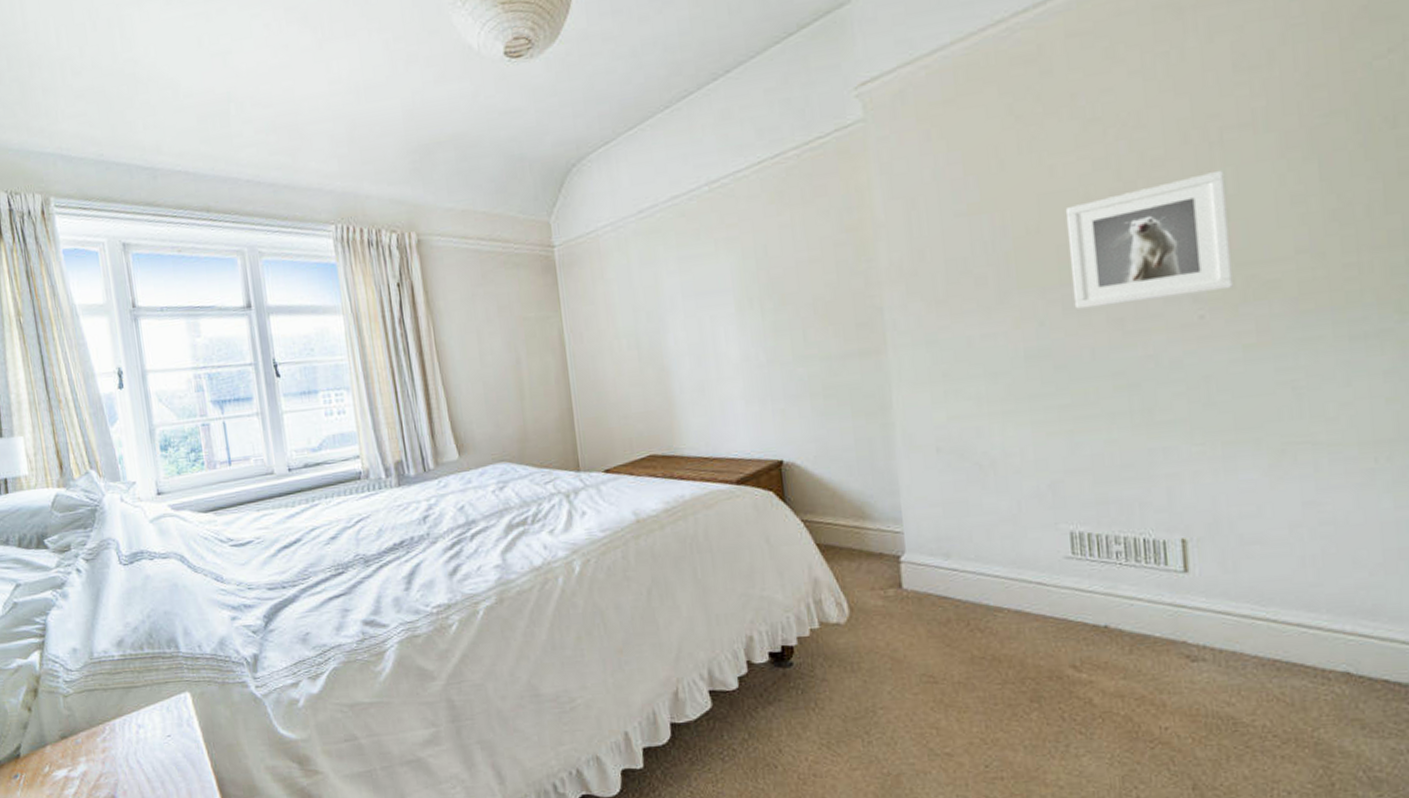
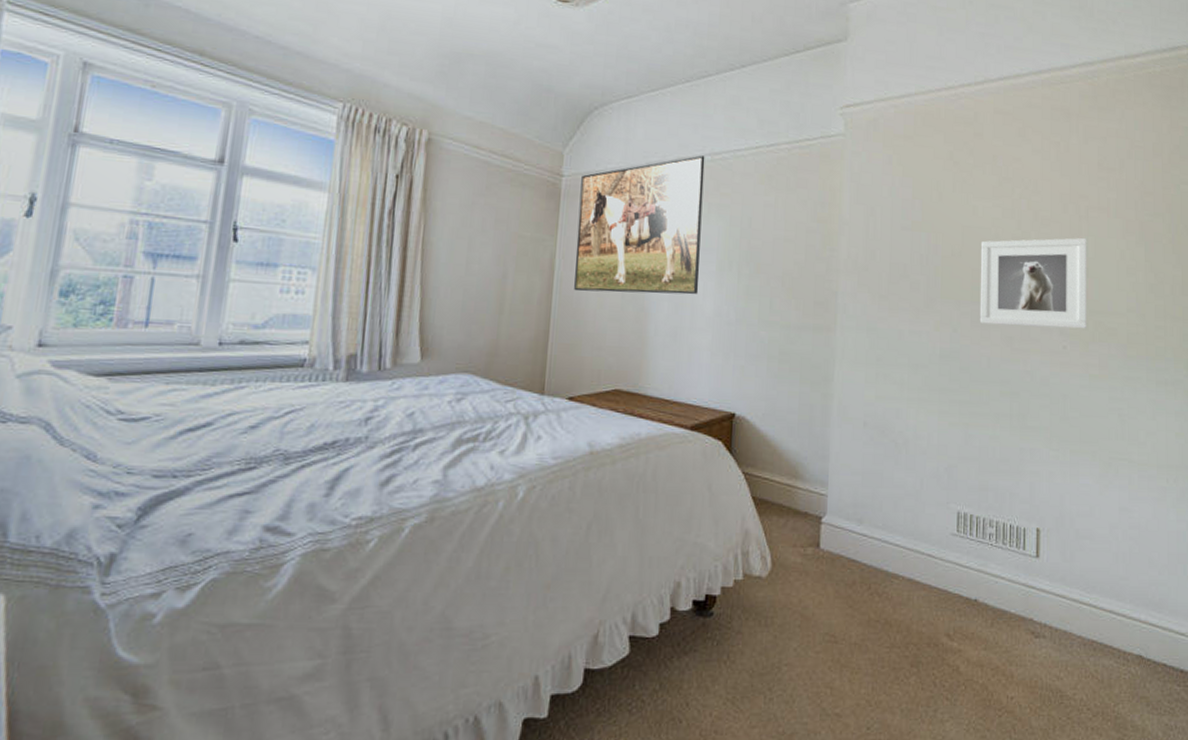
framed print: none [573,188,720,363] -> present [574,155,705,295]

